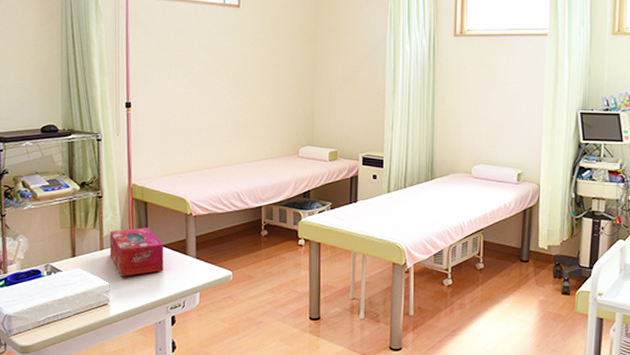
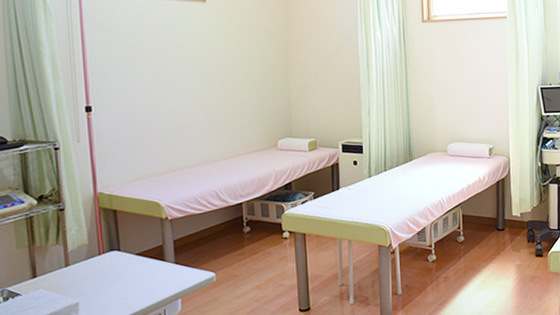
tissue box: present [109,227,164,277] -> none [76,237,140,292]

